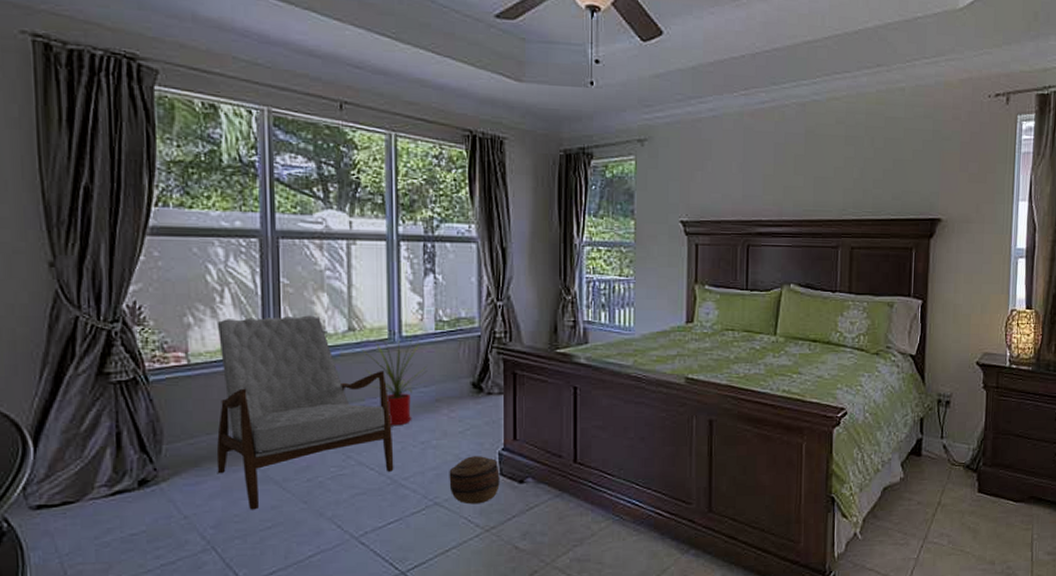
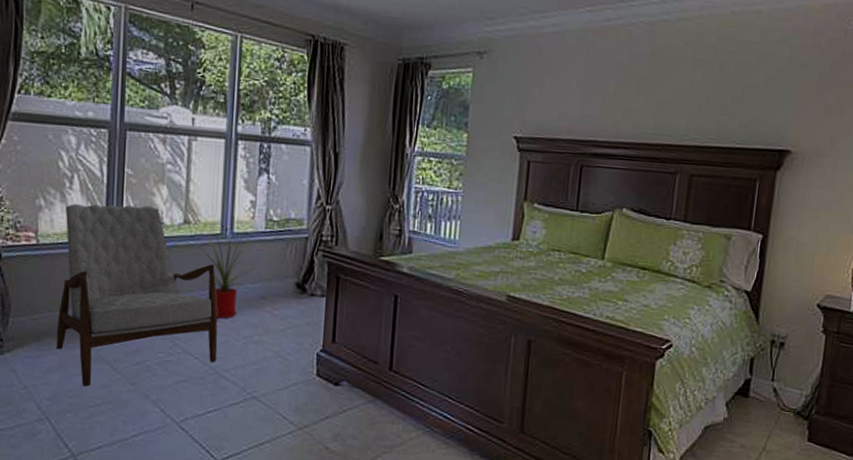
basket: present [449,456,500,505] -> none [267,354,317,402]

